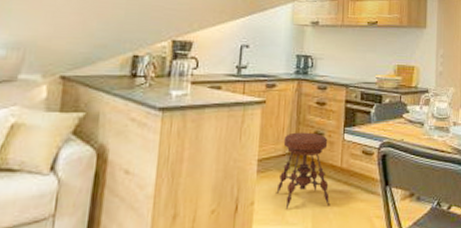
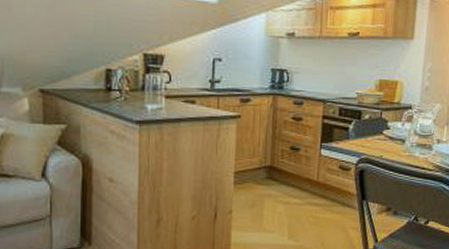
stool: present [276,132,331,210] -> none [253,147,306,219]

